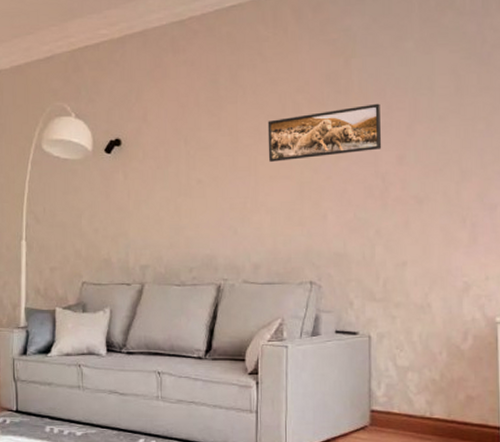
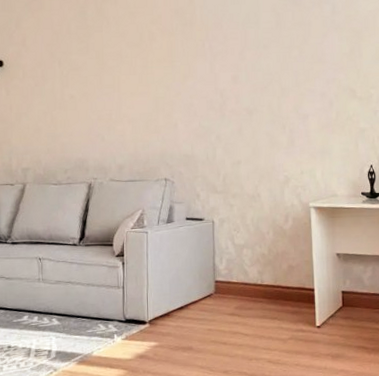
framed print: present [267,103,382,162] -> none [128,34,220,81]

